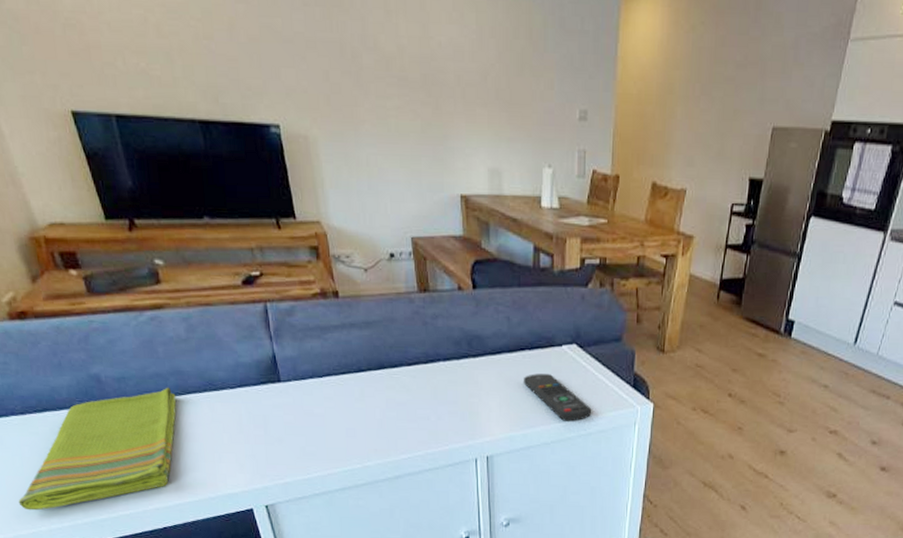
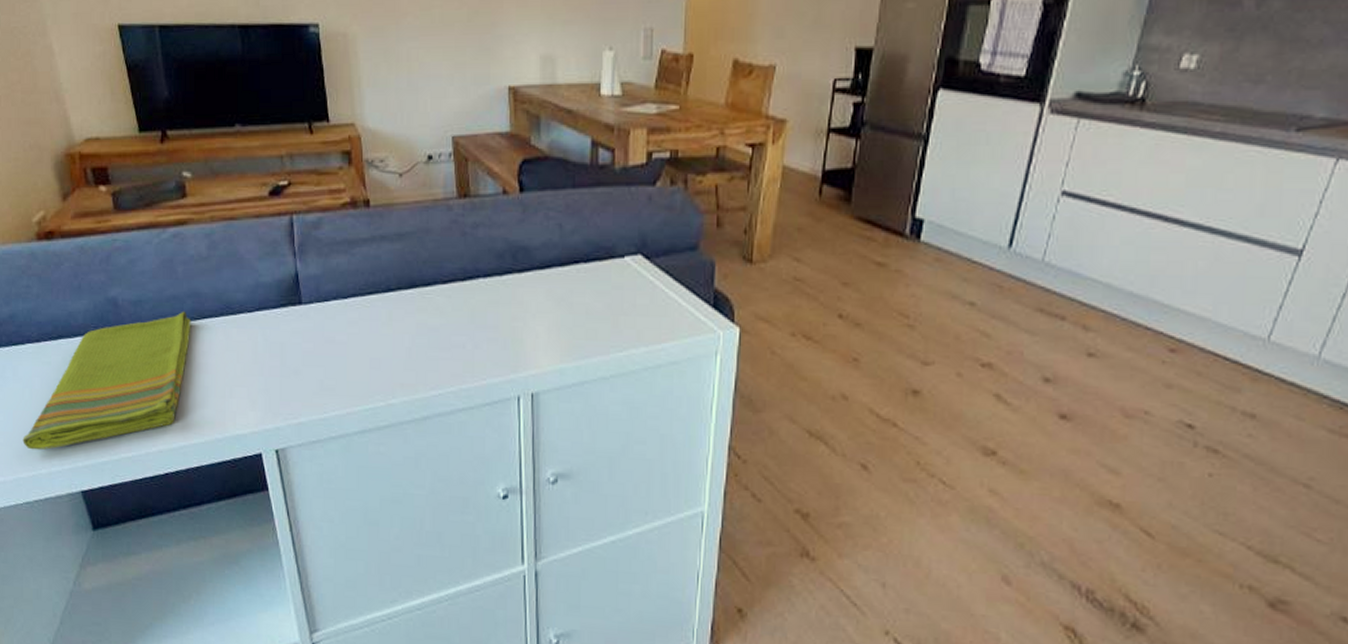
remote control: present [524,374,591,422] -> none [578,291,660,351]

